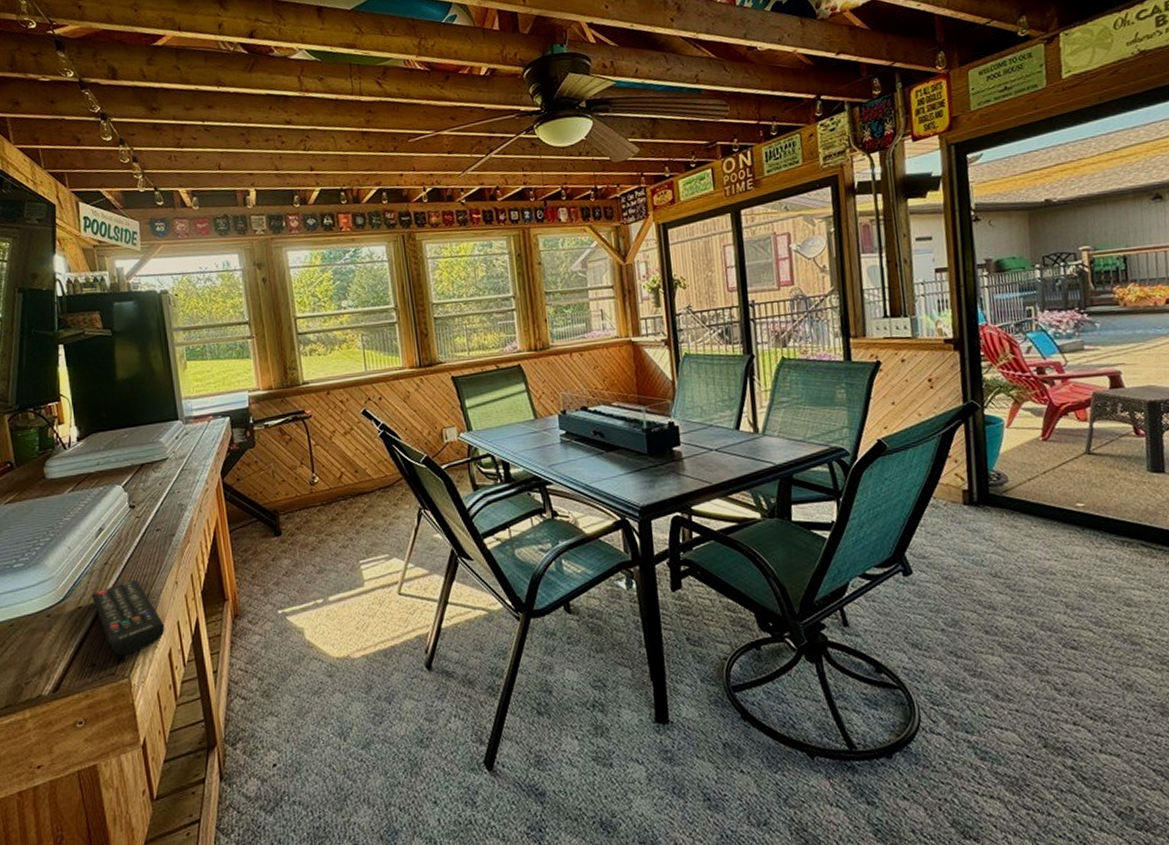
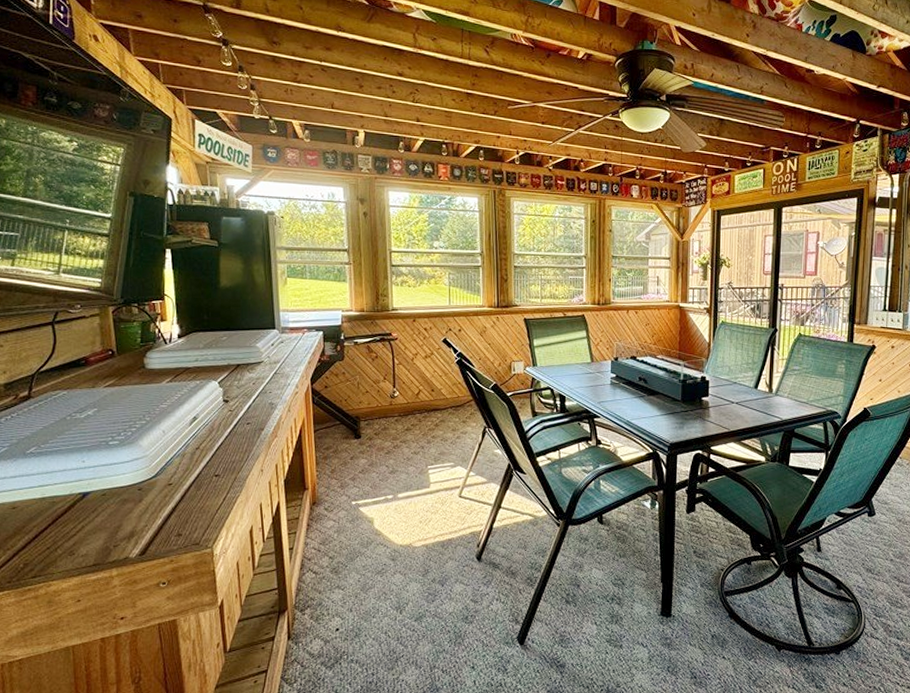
remote control: present [91,579,165,656] -> none [181,464,248,529]

